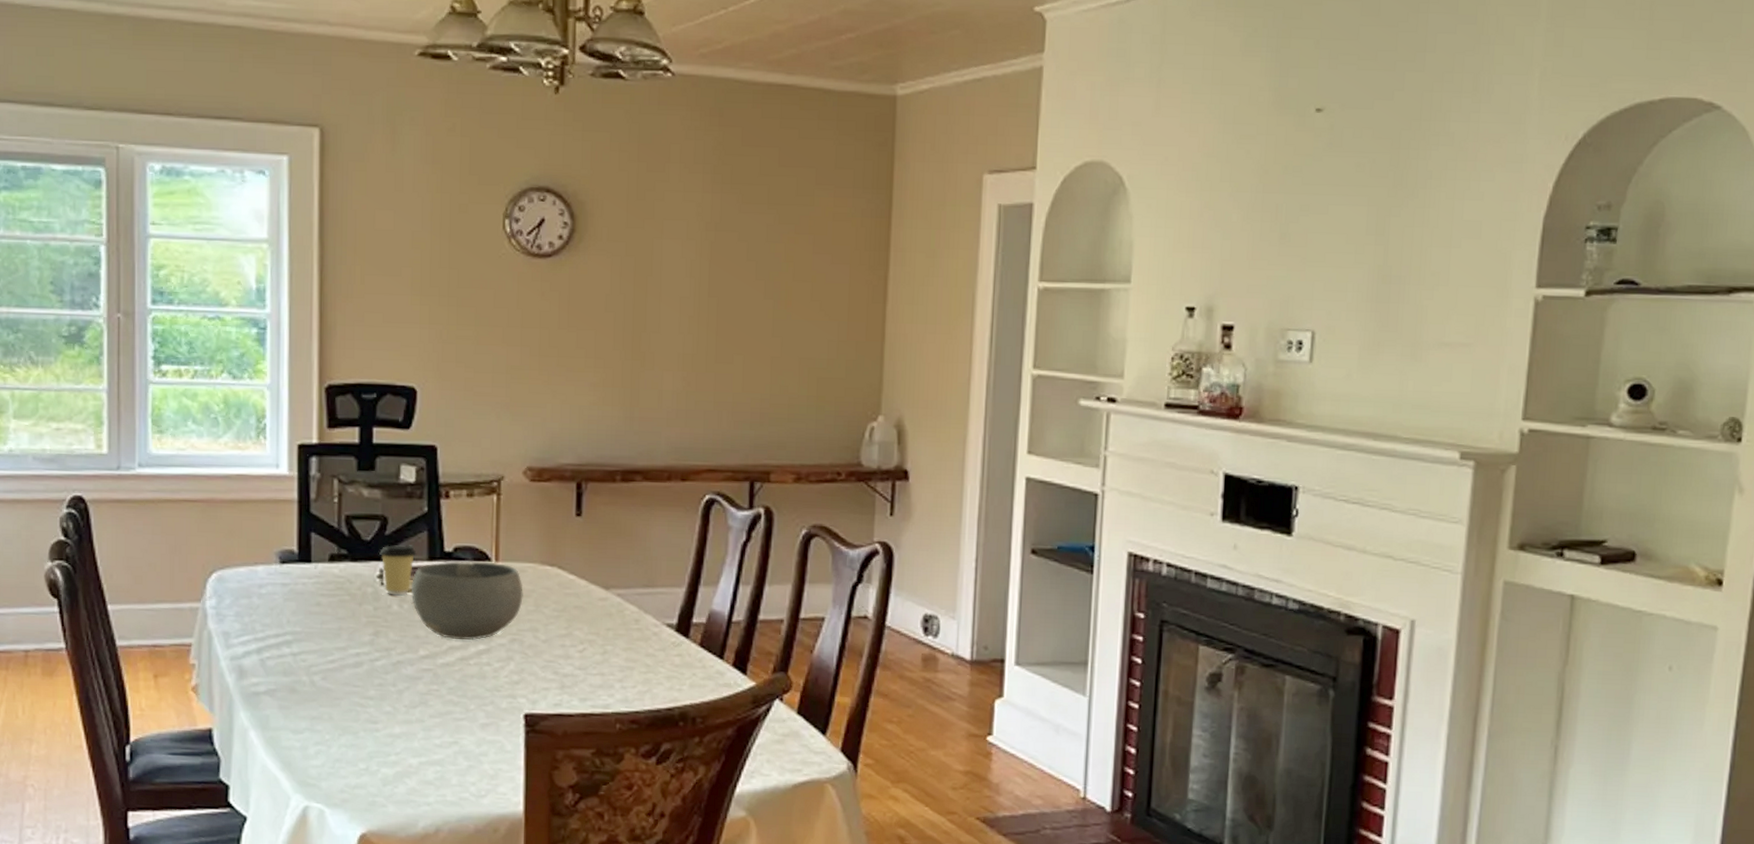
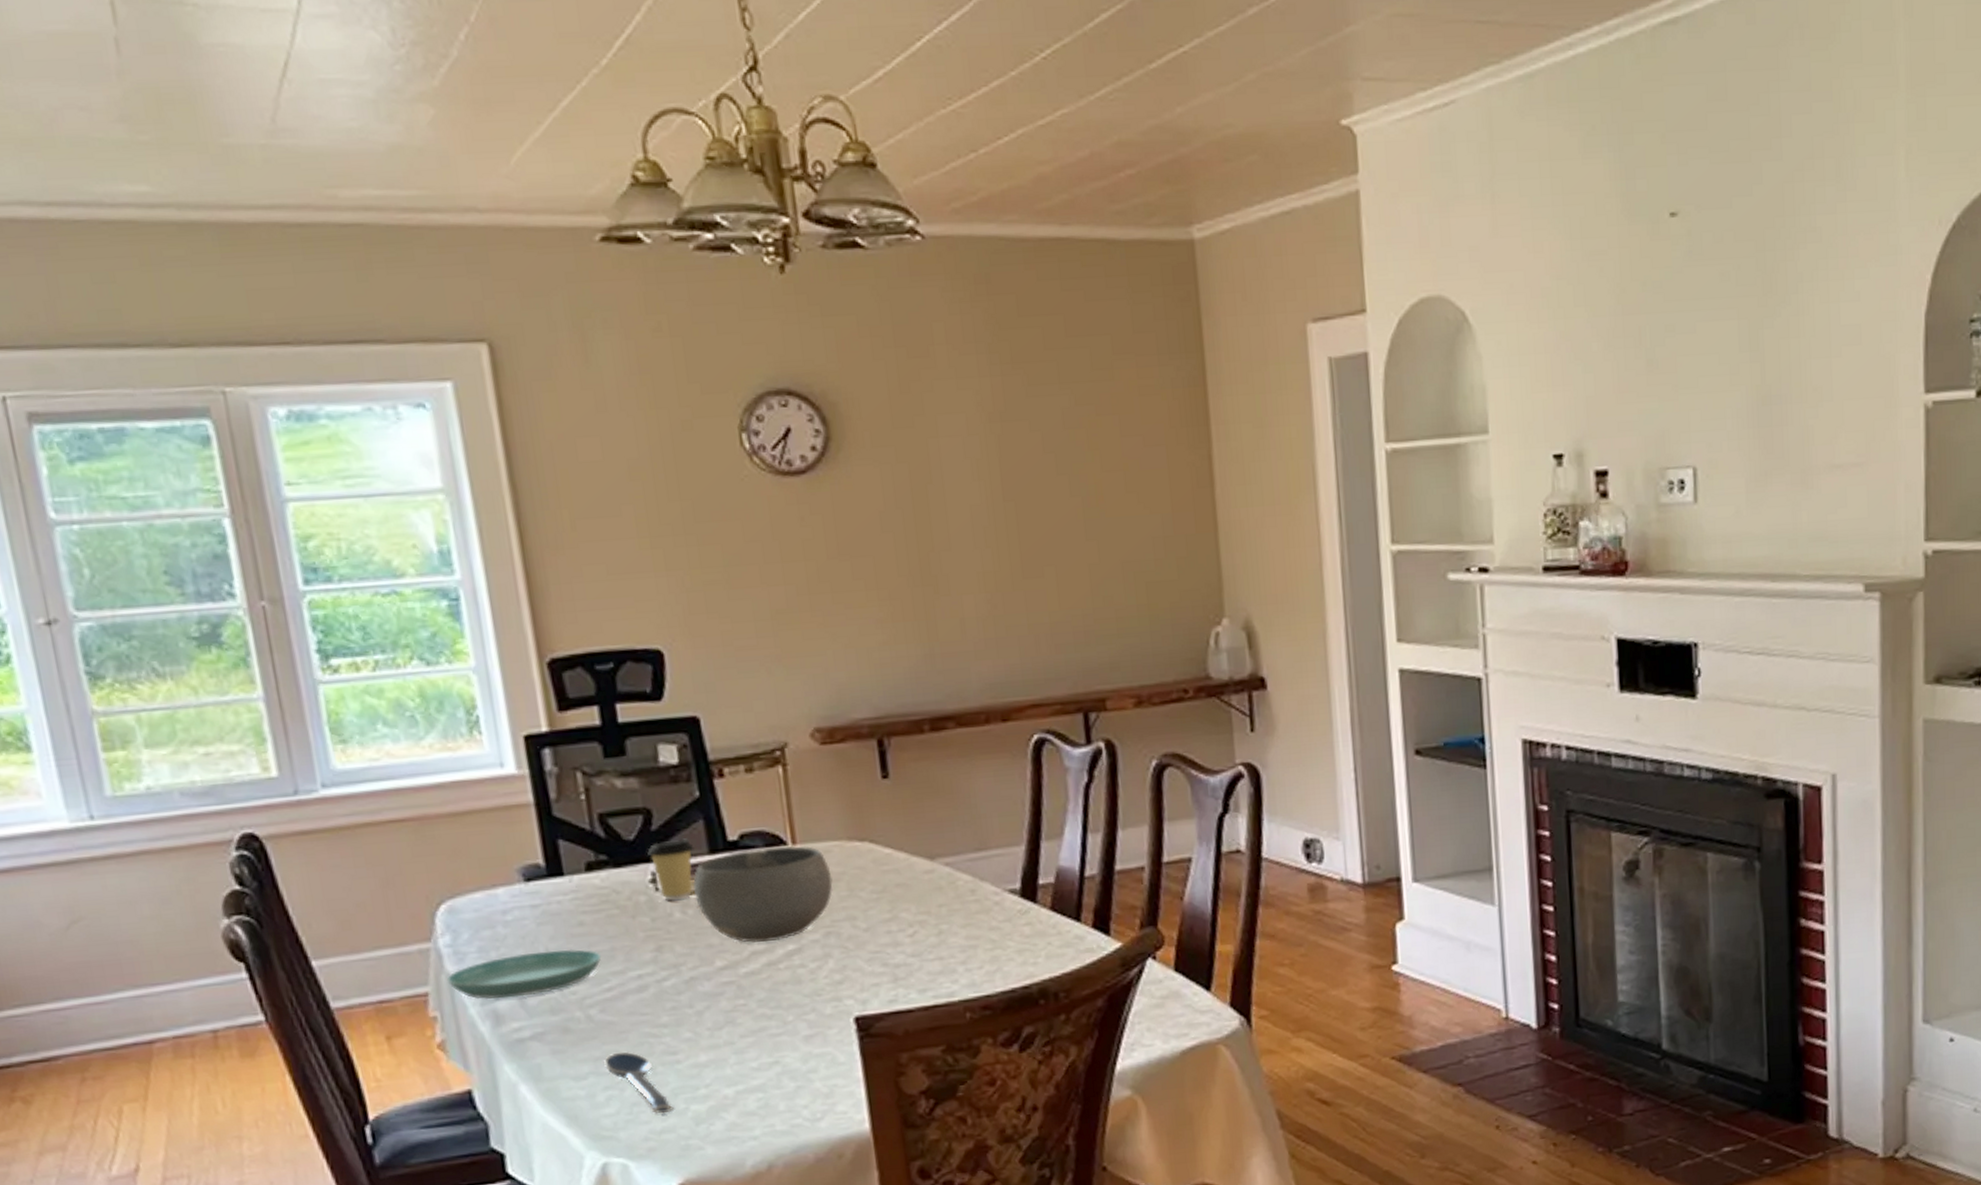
saucer: none [207,622,330,658] -> present [446,949,602,999]
spoon: none [319,715,367,772] -> present [604,1051,674,1114]

